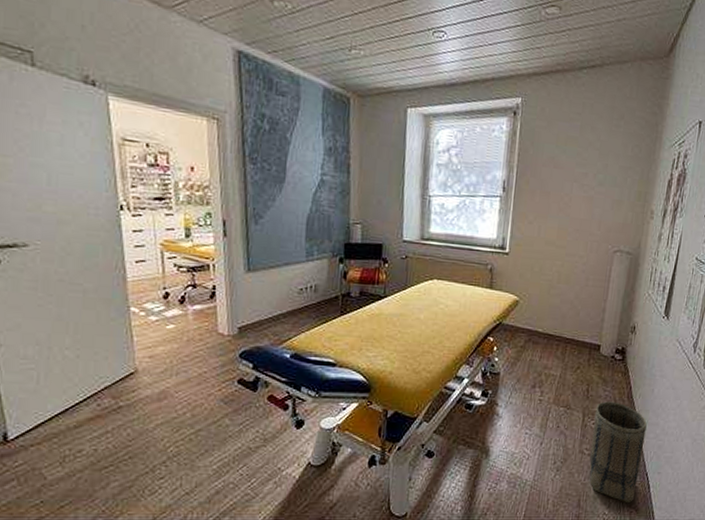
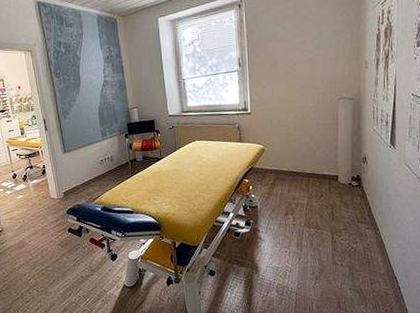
basket: present [589,401,647,504] -> none [341,220,389,303]

